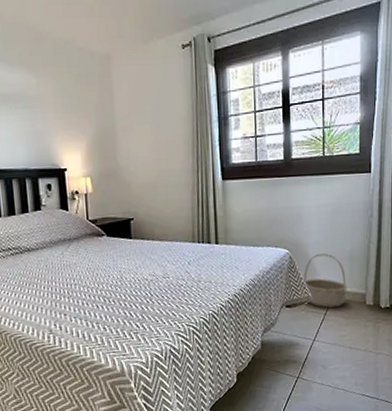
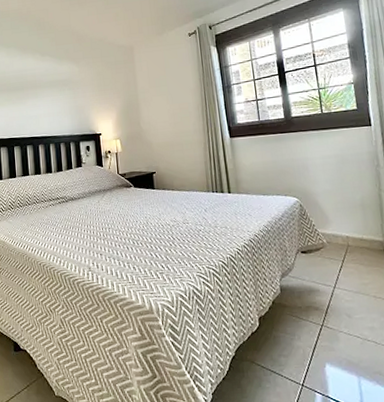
basket: present [303,253,347,308] -> none [316,201,364,255]

